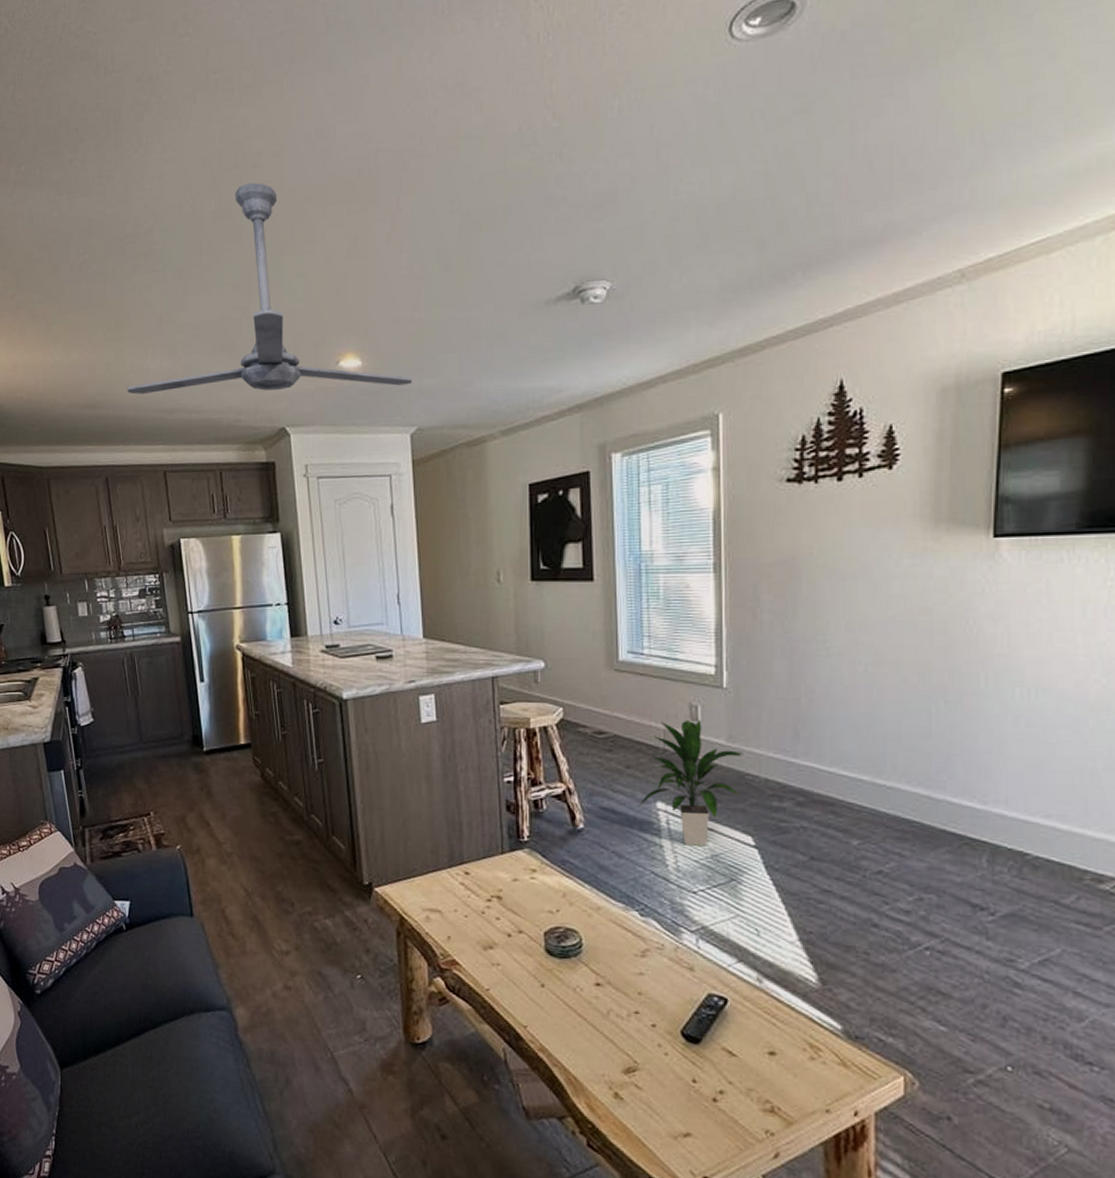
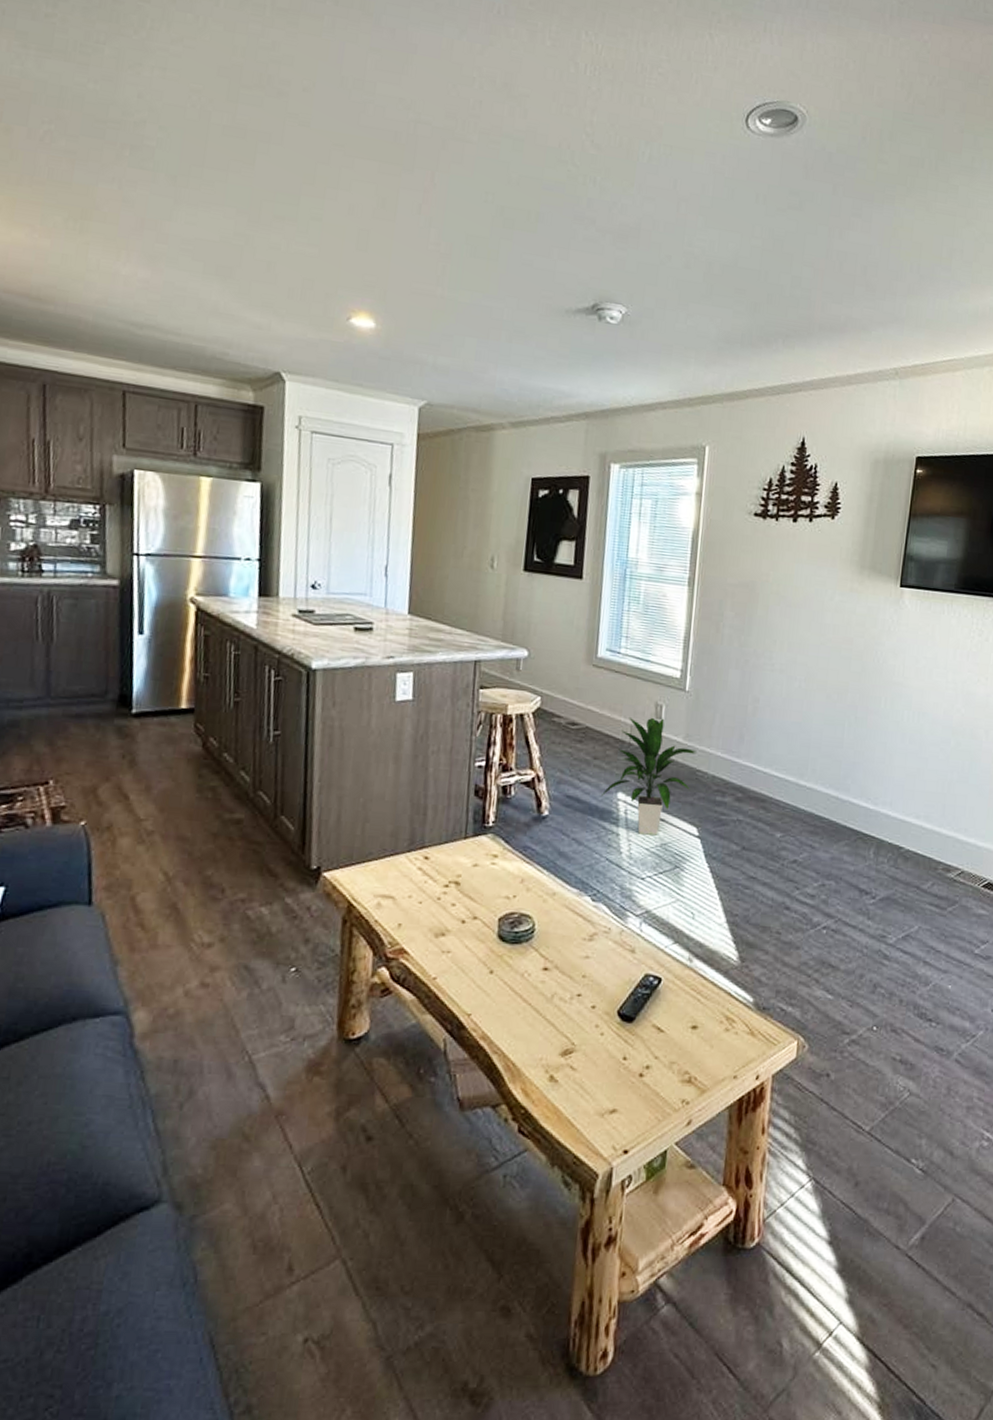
ceiling fan: present [127,182,413,395] -> none [86,108,428,358]

